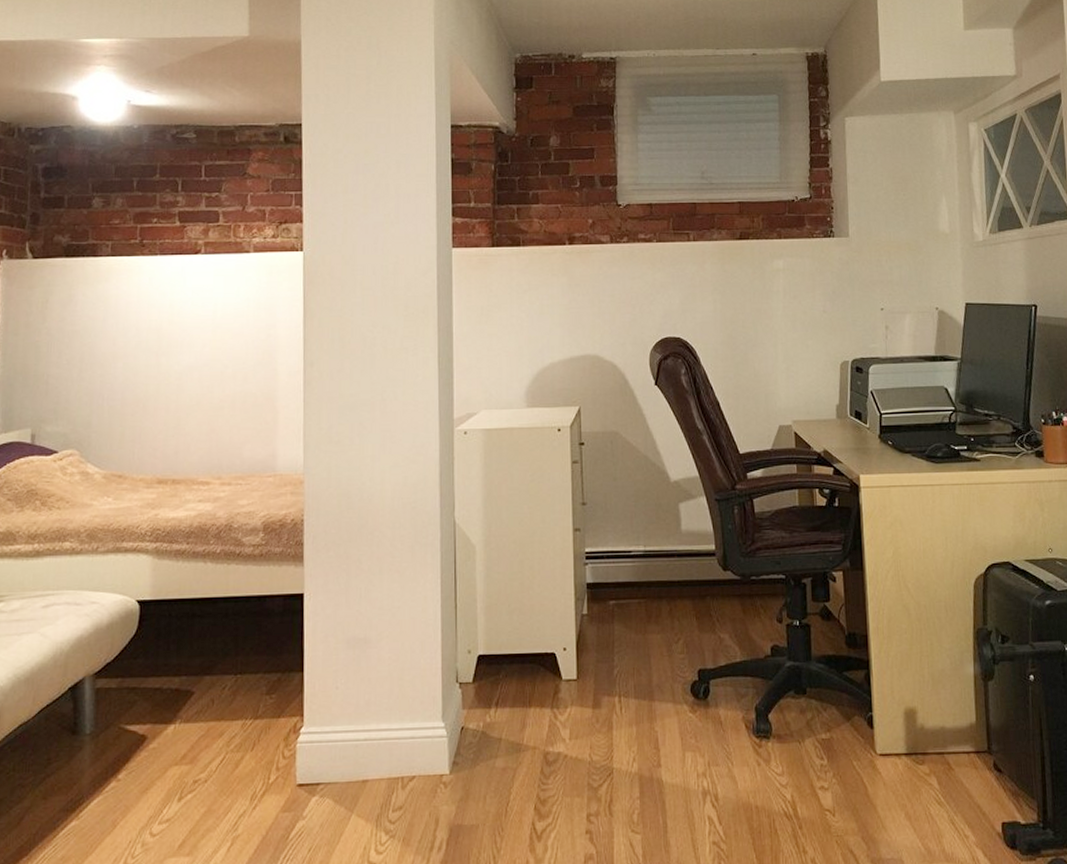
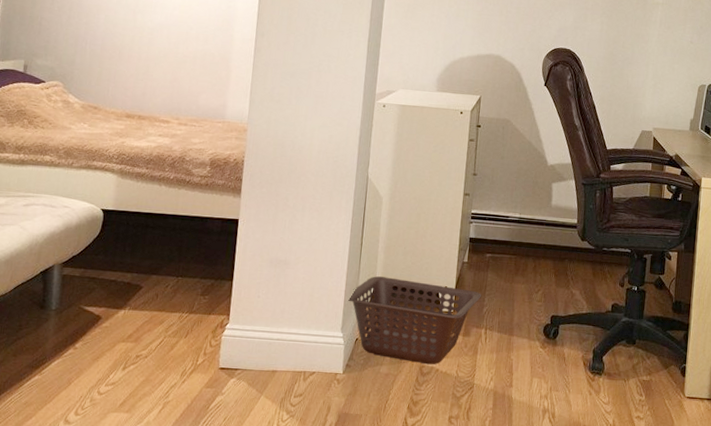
laundry basket: none [447,644,610,751] -> present [348,276,482,365]

